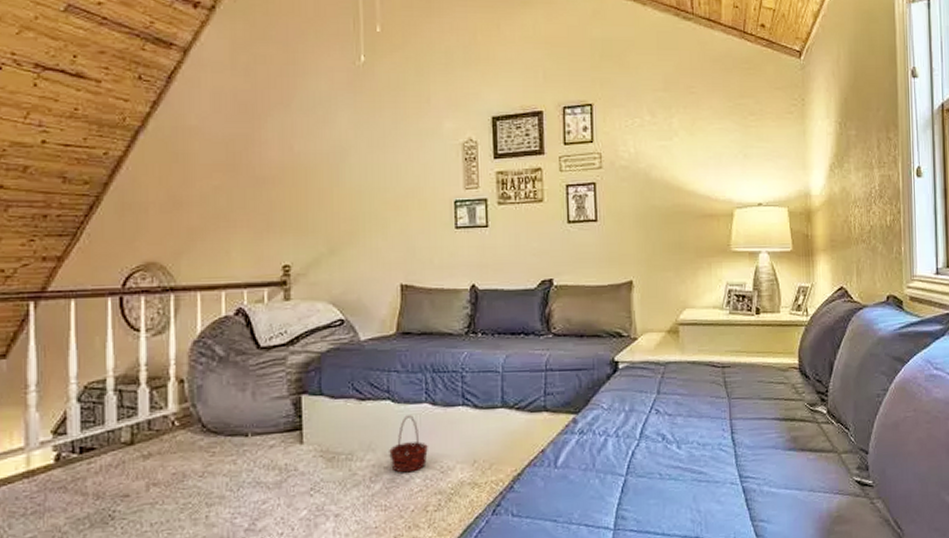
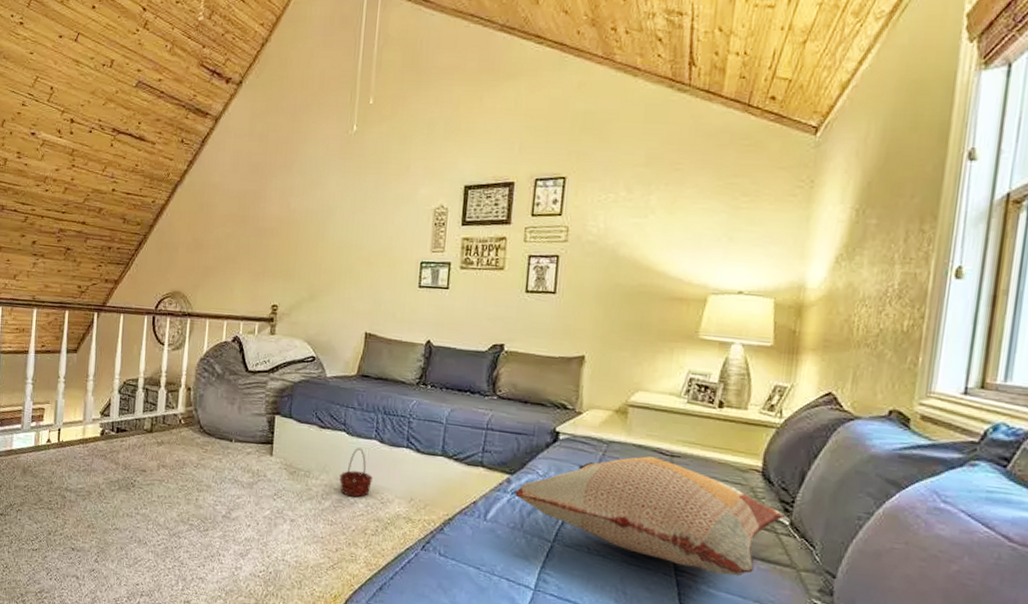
decorative pillow: none [582,370,823,473] -> present [514,455,786,576]

